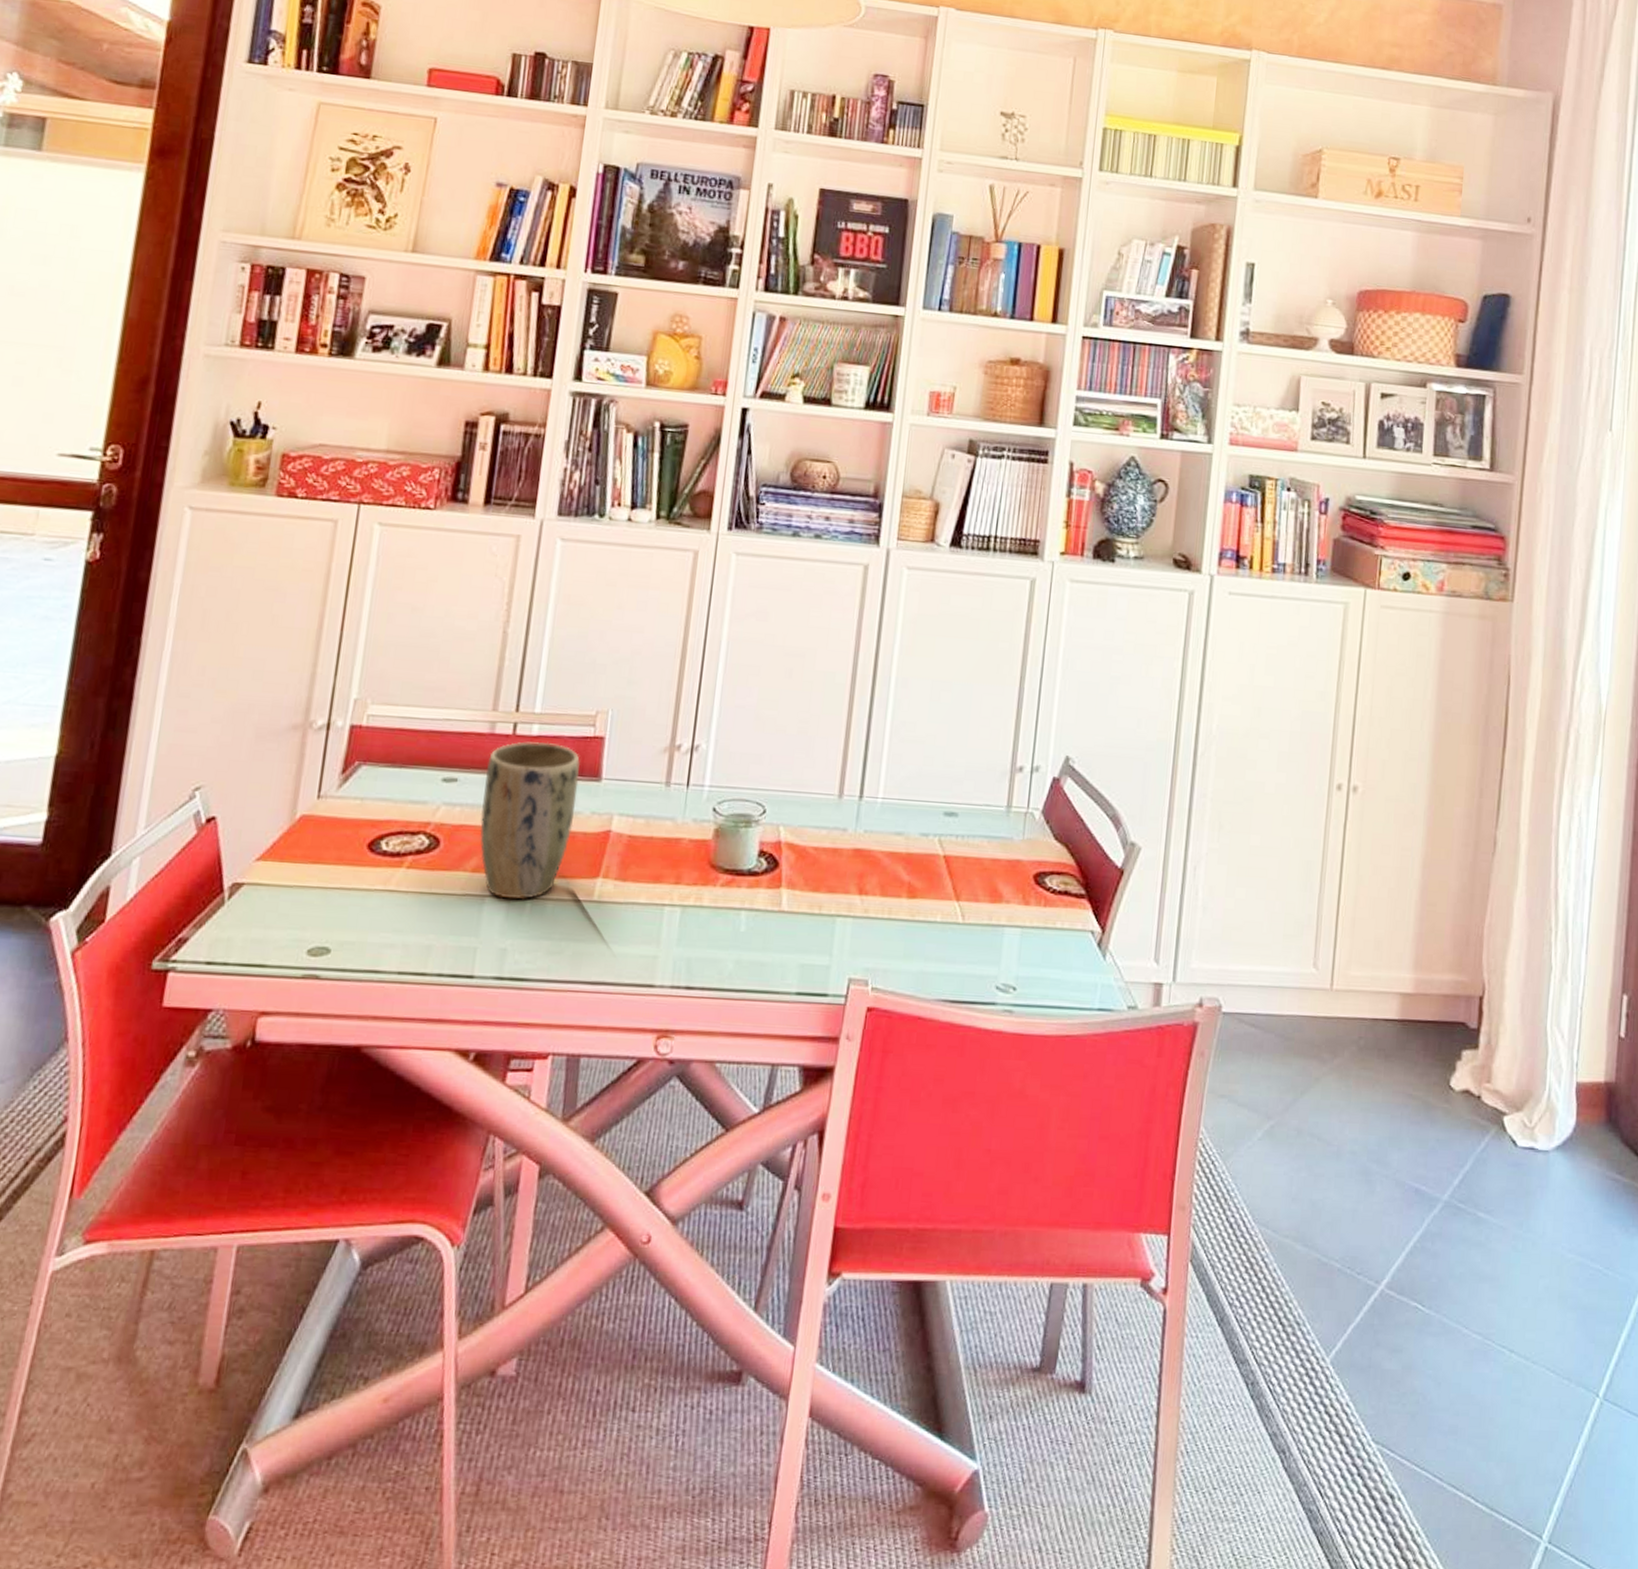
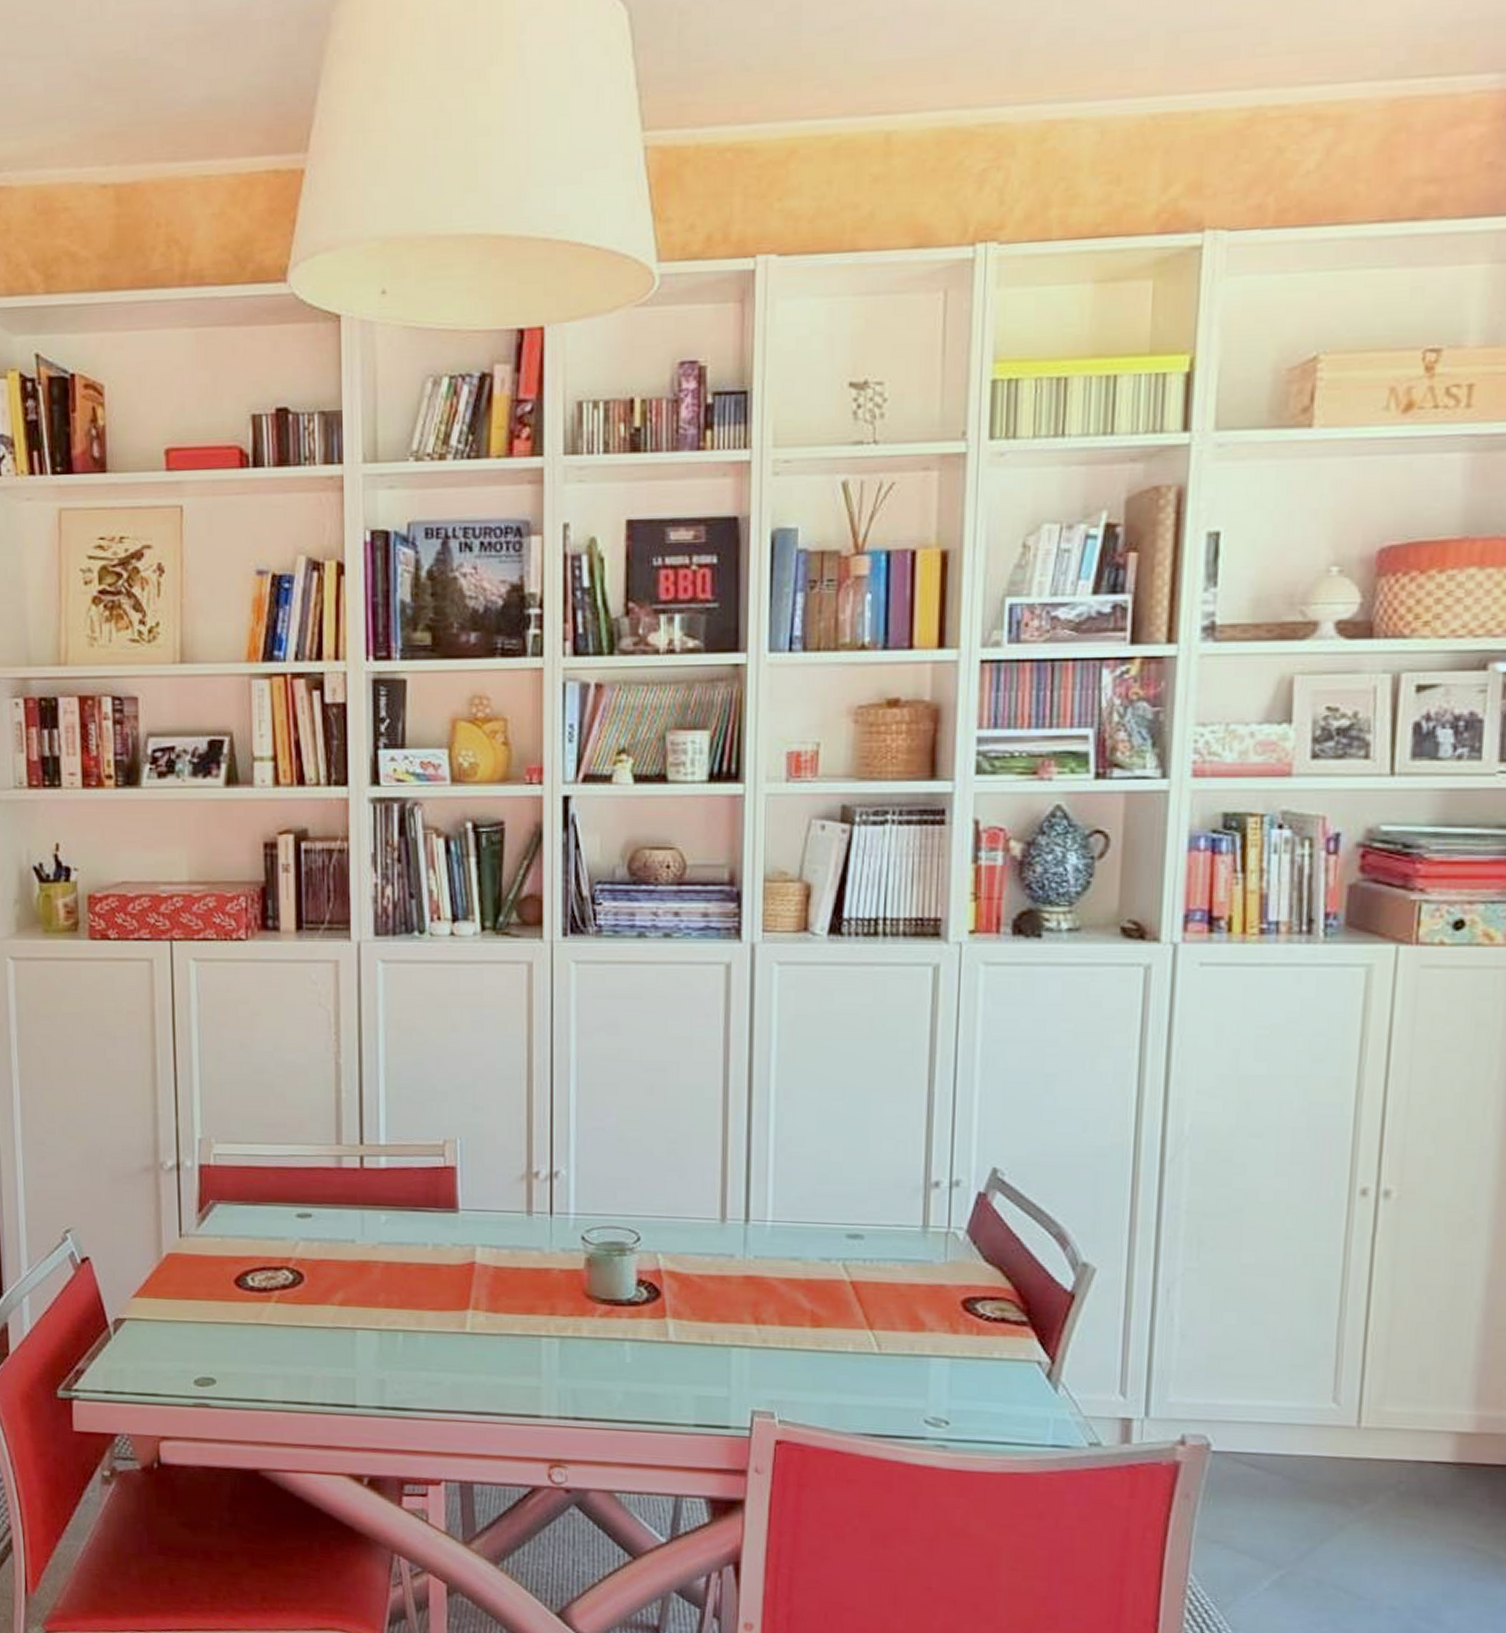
plant pot: present [479,741,580,900] -> none [338,1174,436,1332]

